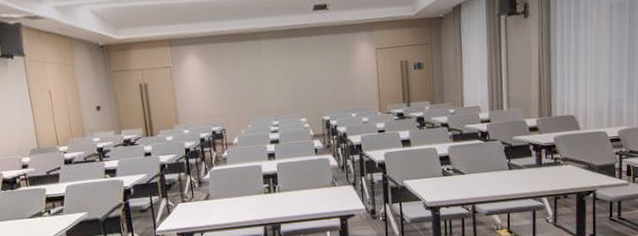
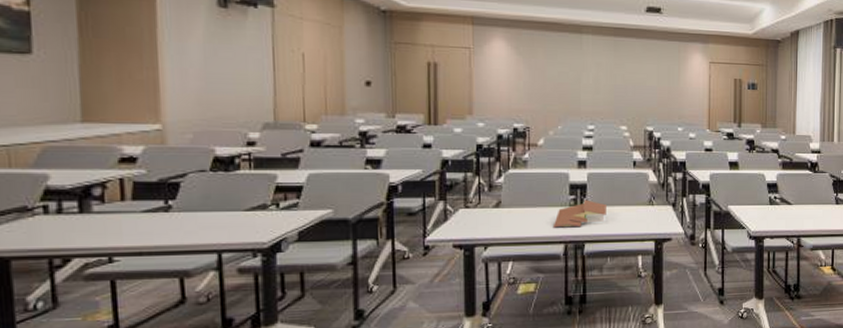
papers: none [253,186,296,213] -> present [554,199,606,228]

